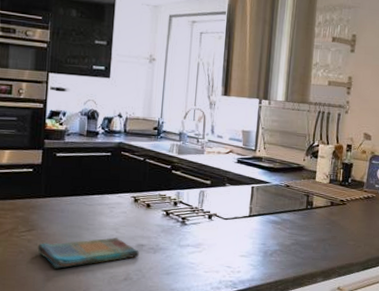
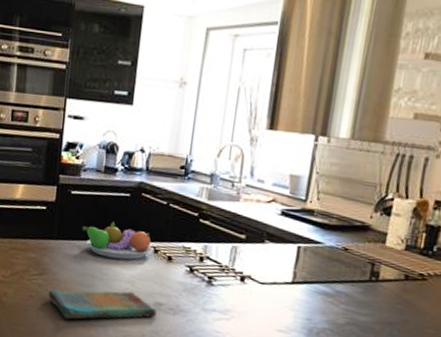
fruit bowl: none [68,178,134,210] -> present [82,222,153,260]

